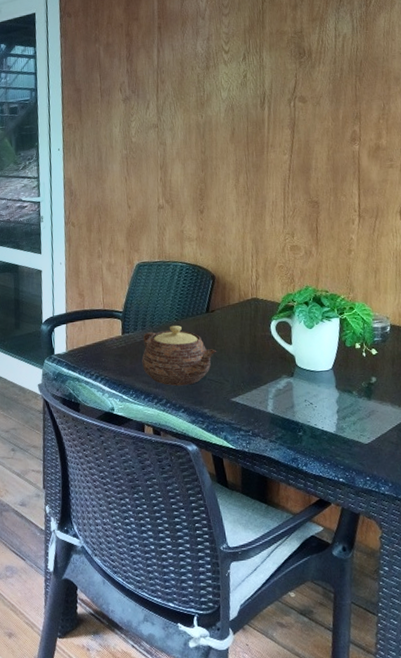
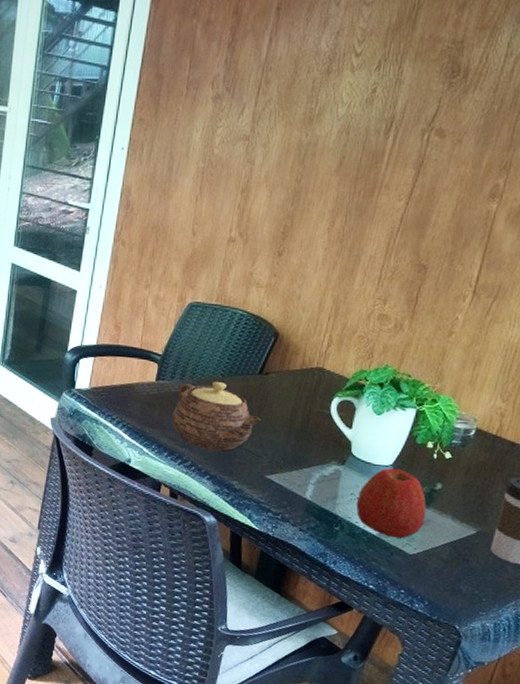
apple: none [311,371,370,432] -> present [356,468,426,539]

